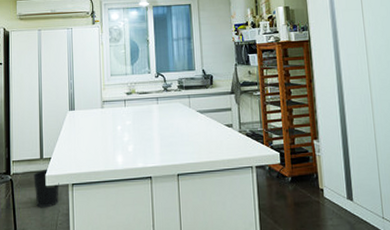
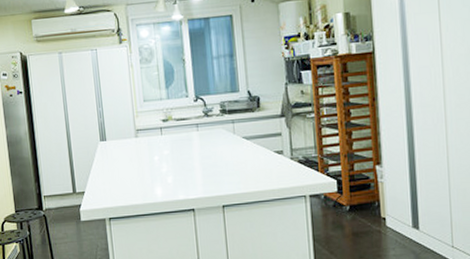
wastebasket: present [33,170,59,208] -> none [67,204,96,243]

